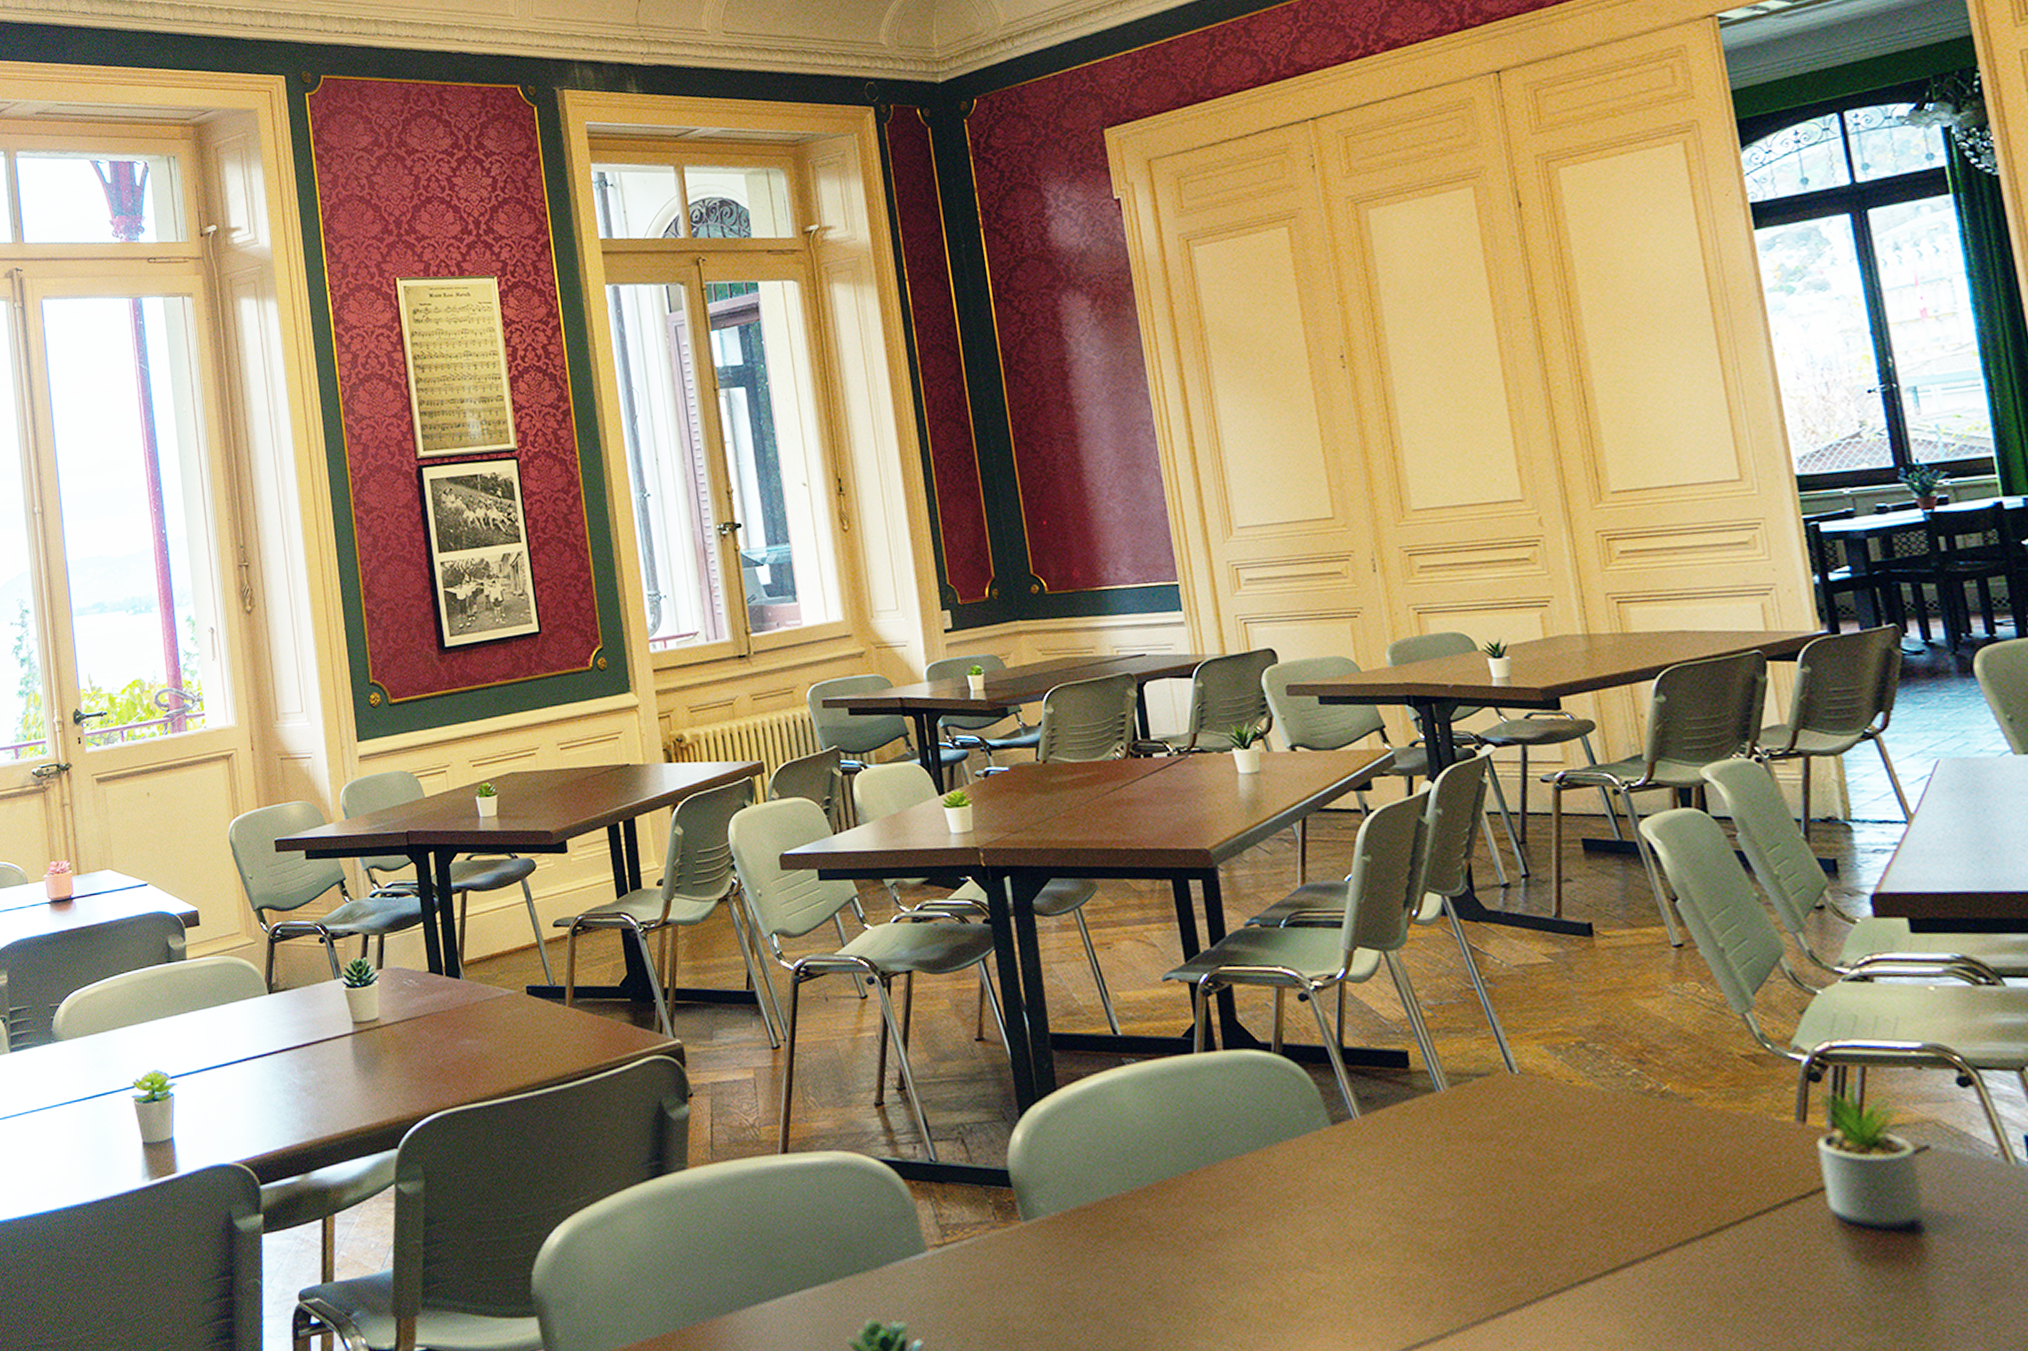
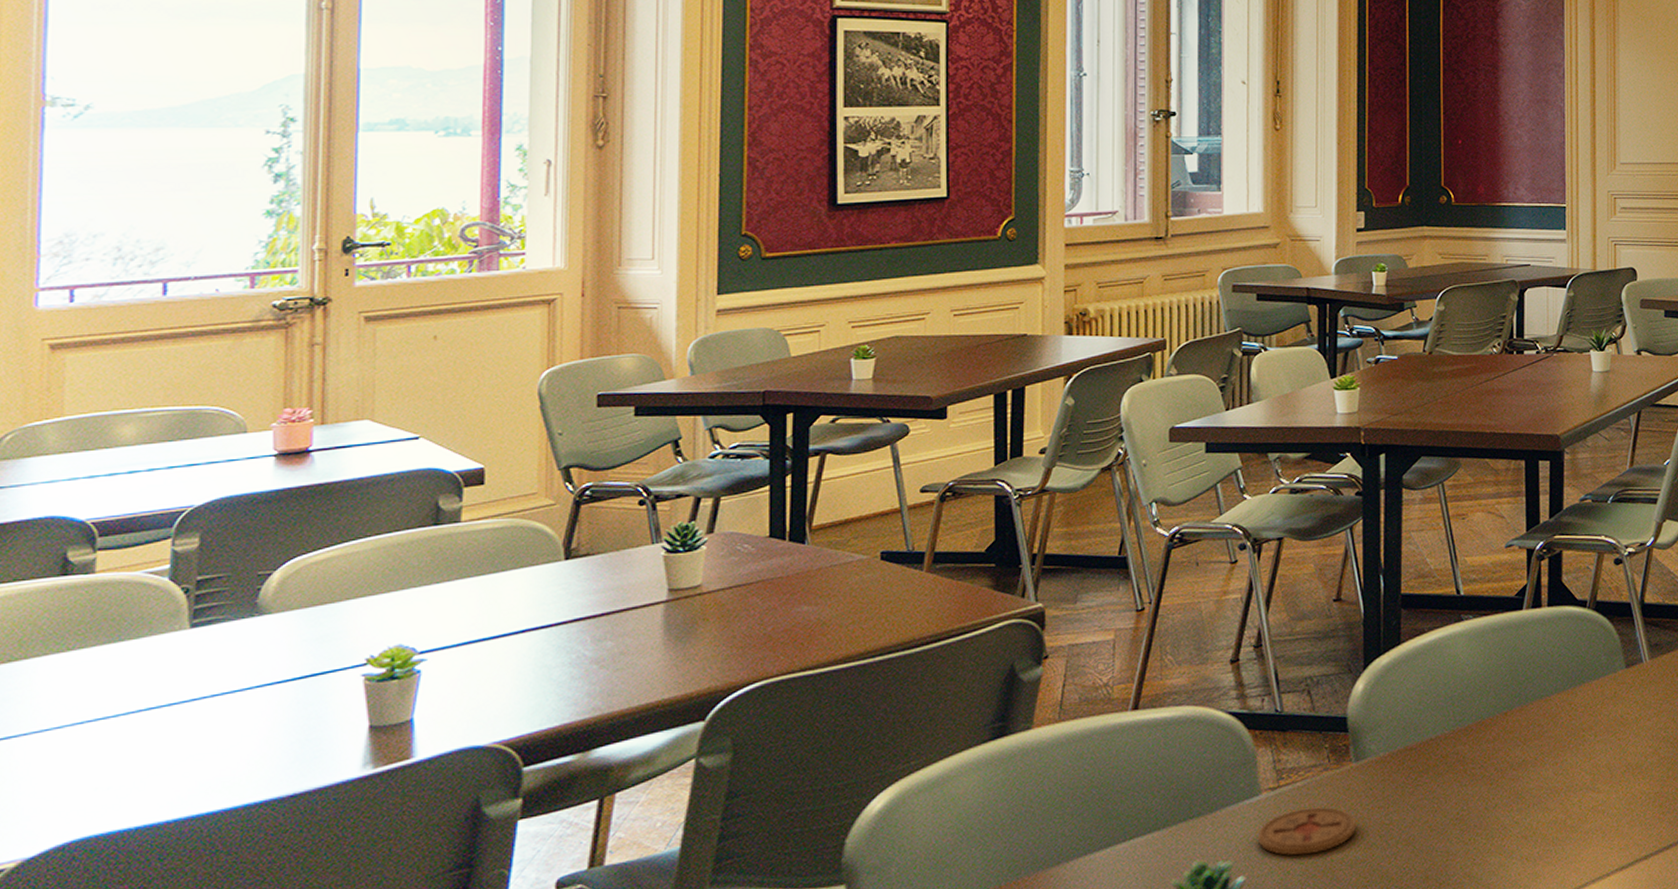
coaster: none [929,1269,1036,1322] -> present [1257,807,1356,856]

